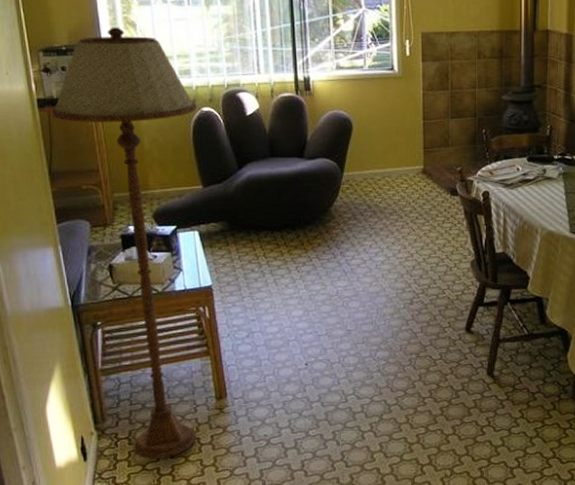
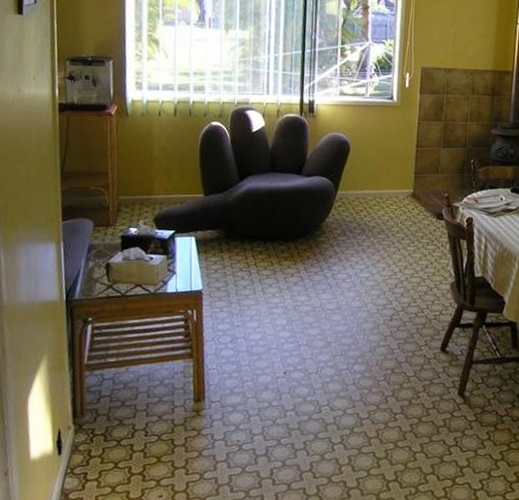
floor lamp: present [51,27,197,459] -> none [71,43,207,458]

